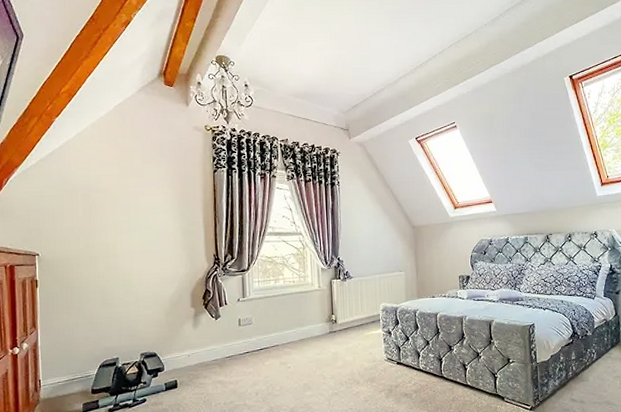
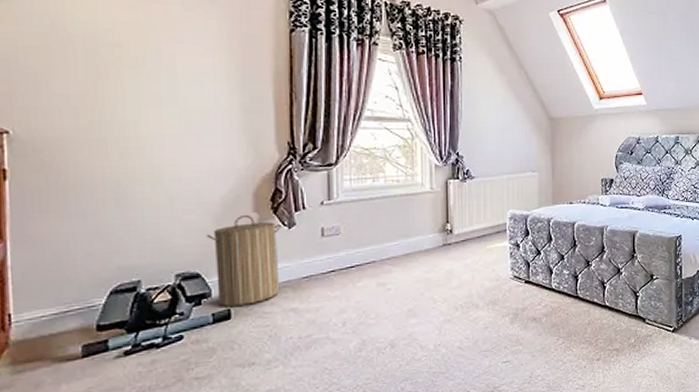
laundry hamper: none [160,310,211,378] -> present [206,215,282,307]

